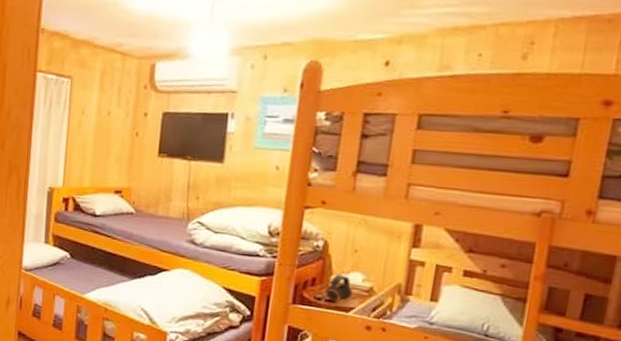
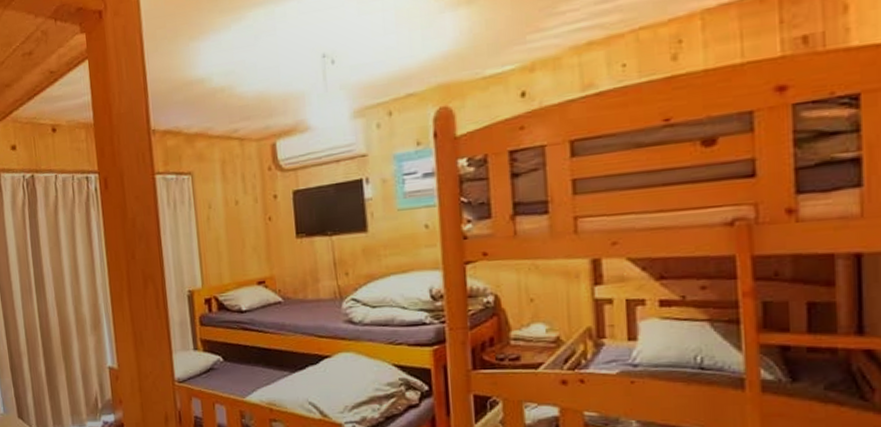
headphones: present [324,274,353,303] -> none [506,328,539,361]

